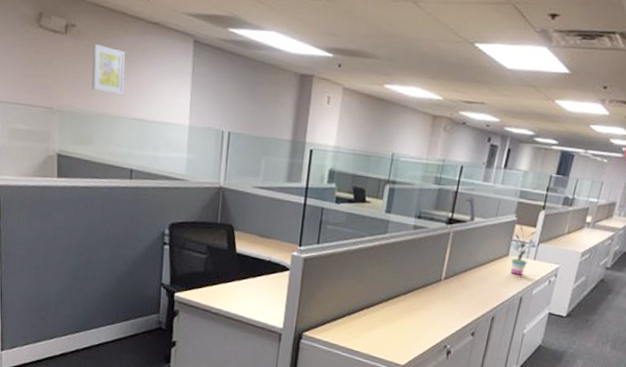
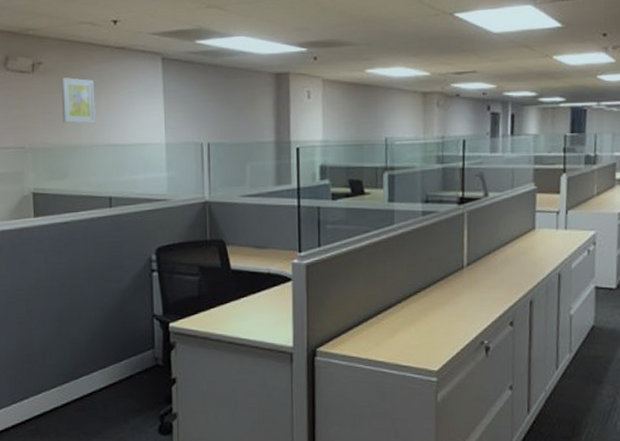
potted plant: present [510,225,539,275] -> none [535,193,567,249]

